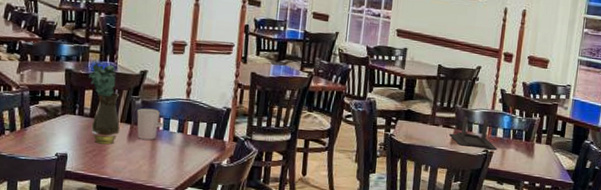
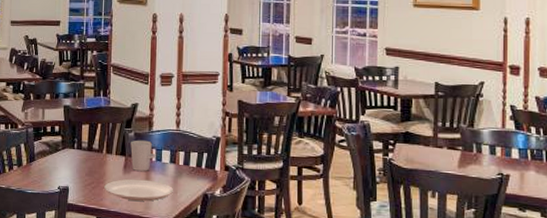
vase: present [89,59,120,145] -> none [85,95,115,177]
plate: none [106,147,179,170] -> present [104,179,173,201]
napkin holder: present [450,117,497,150] -> none [456,137,514,173]

